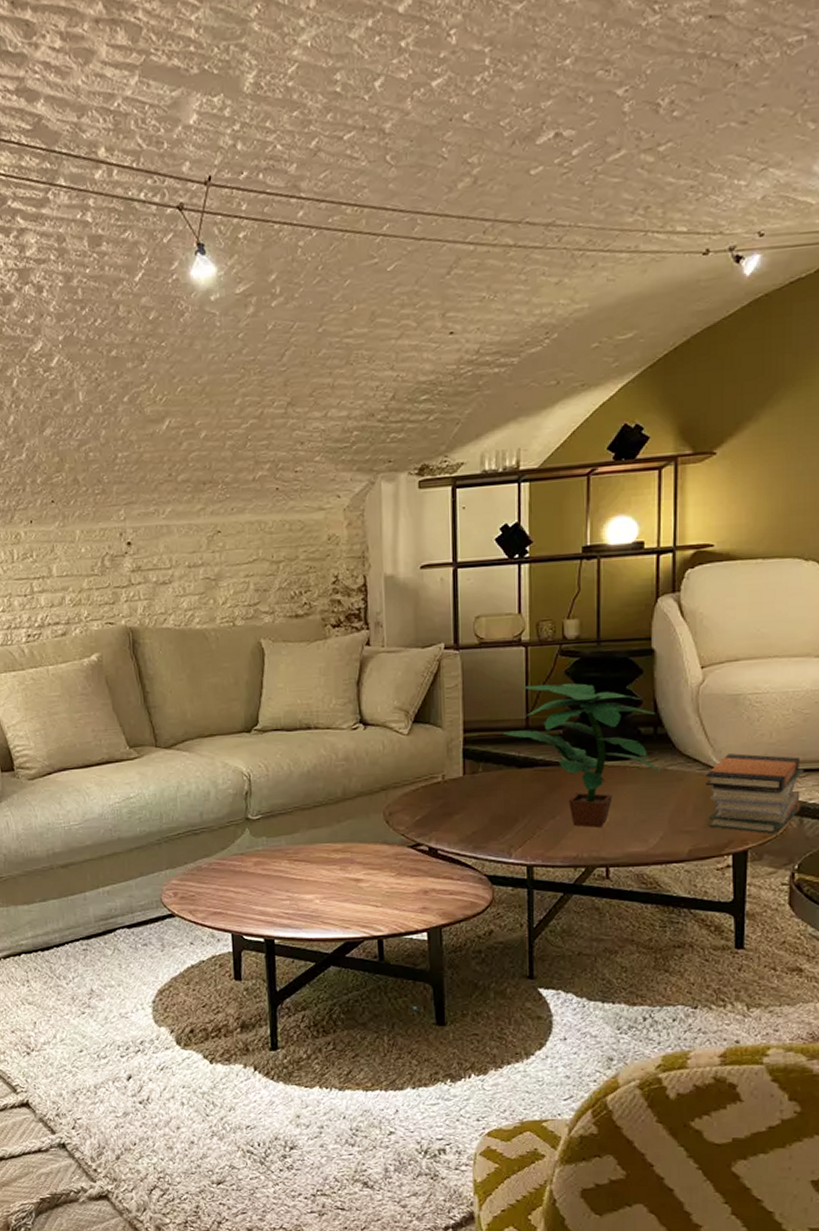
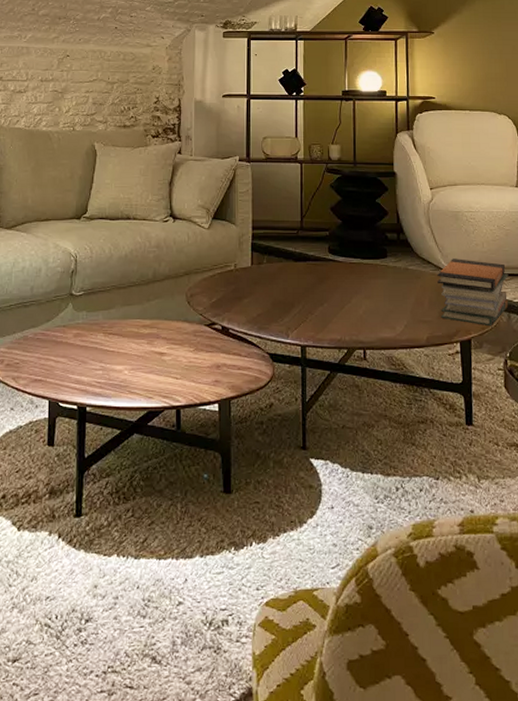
potted plant: present [502,683,661,828] -> none [282,194,404,315]

